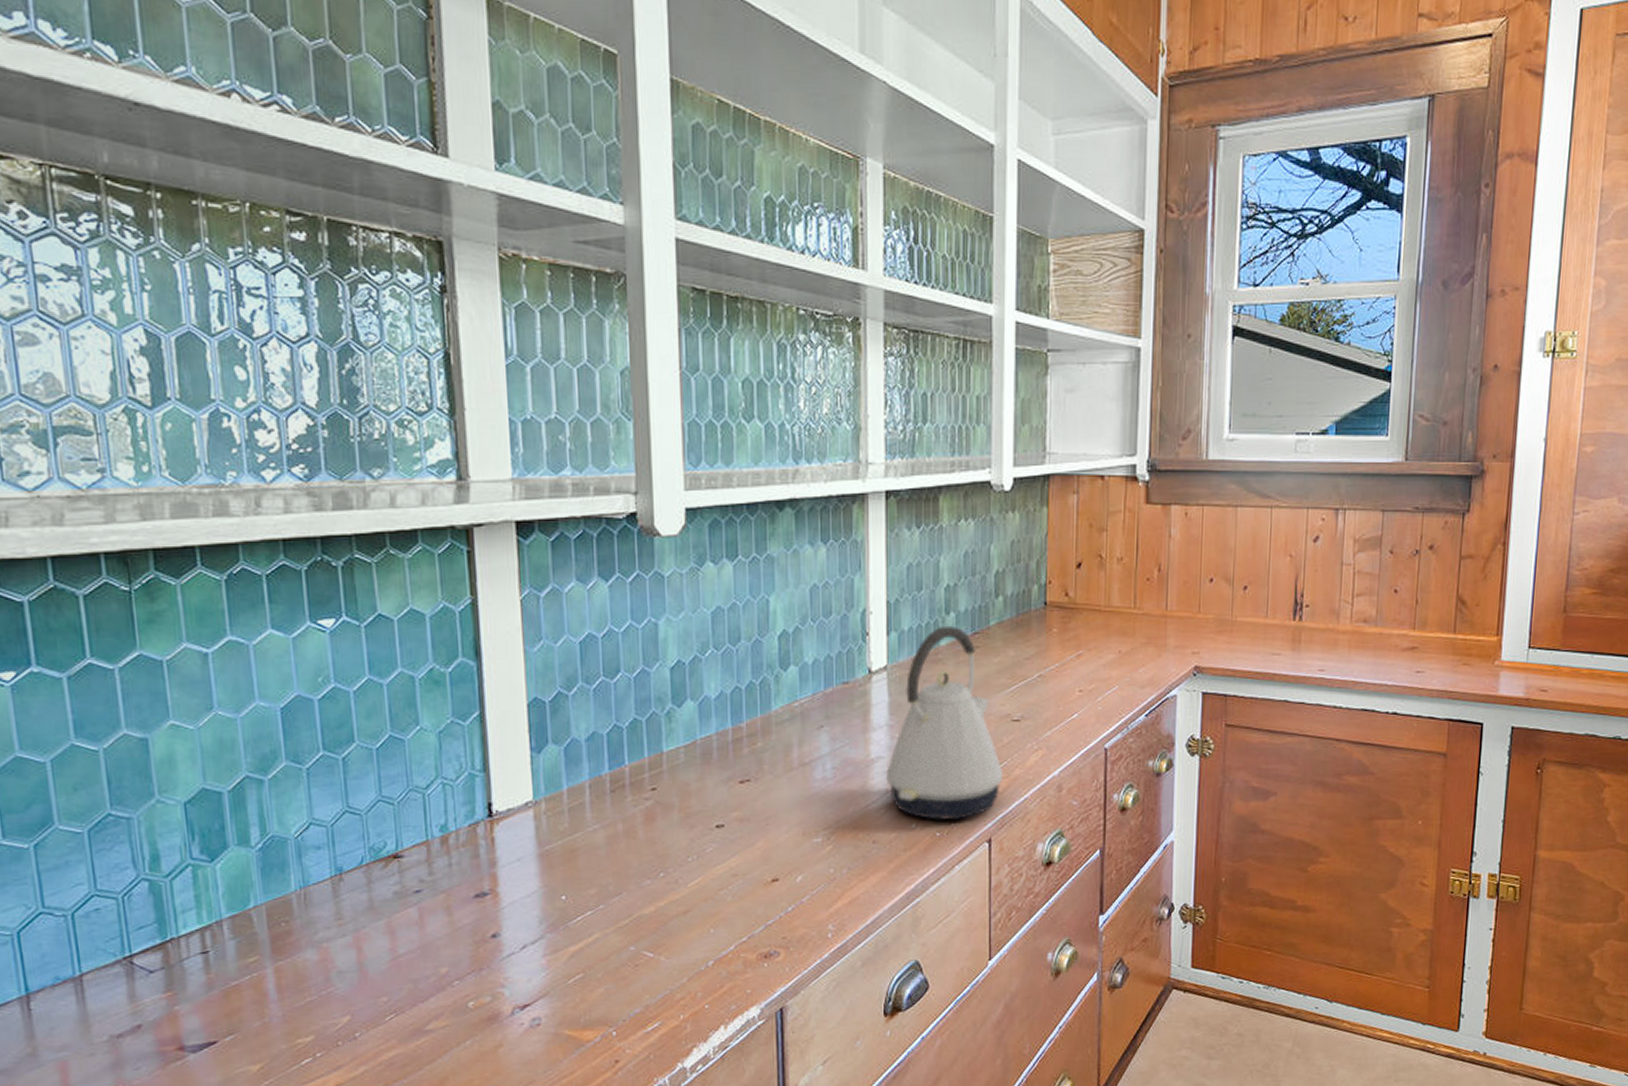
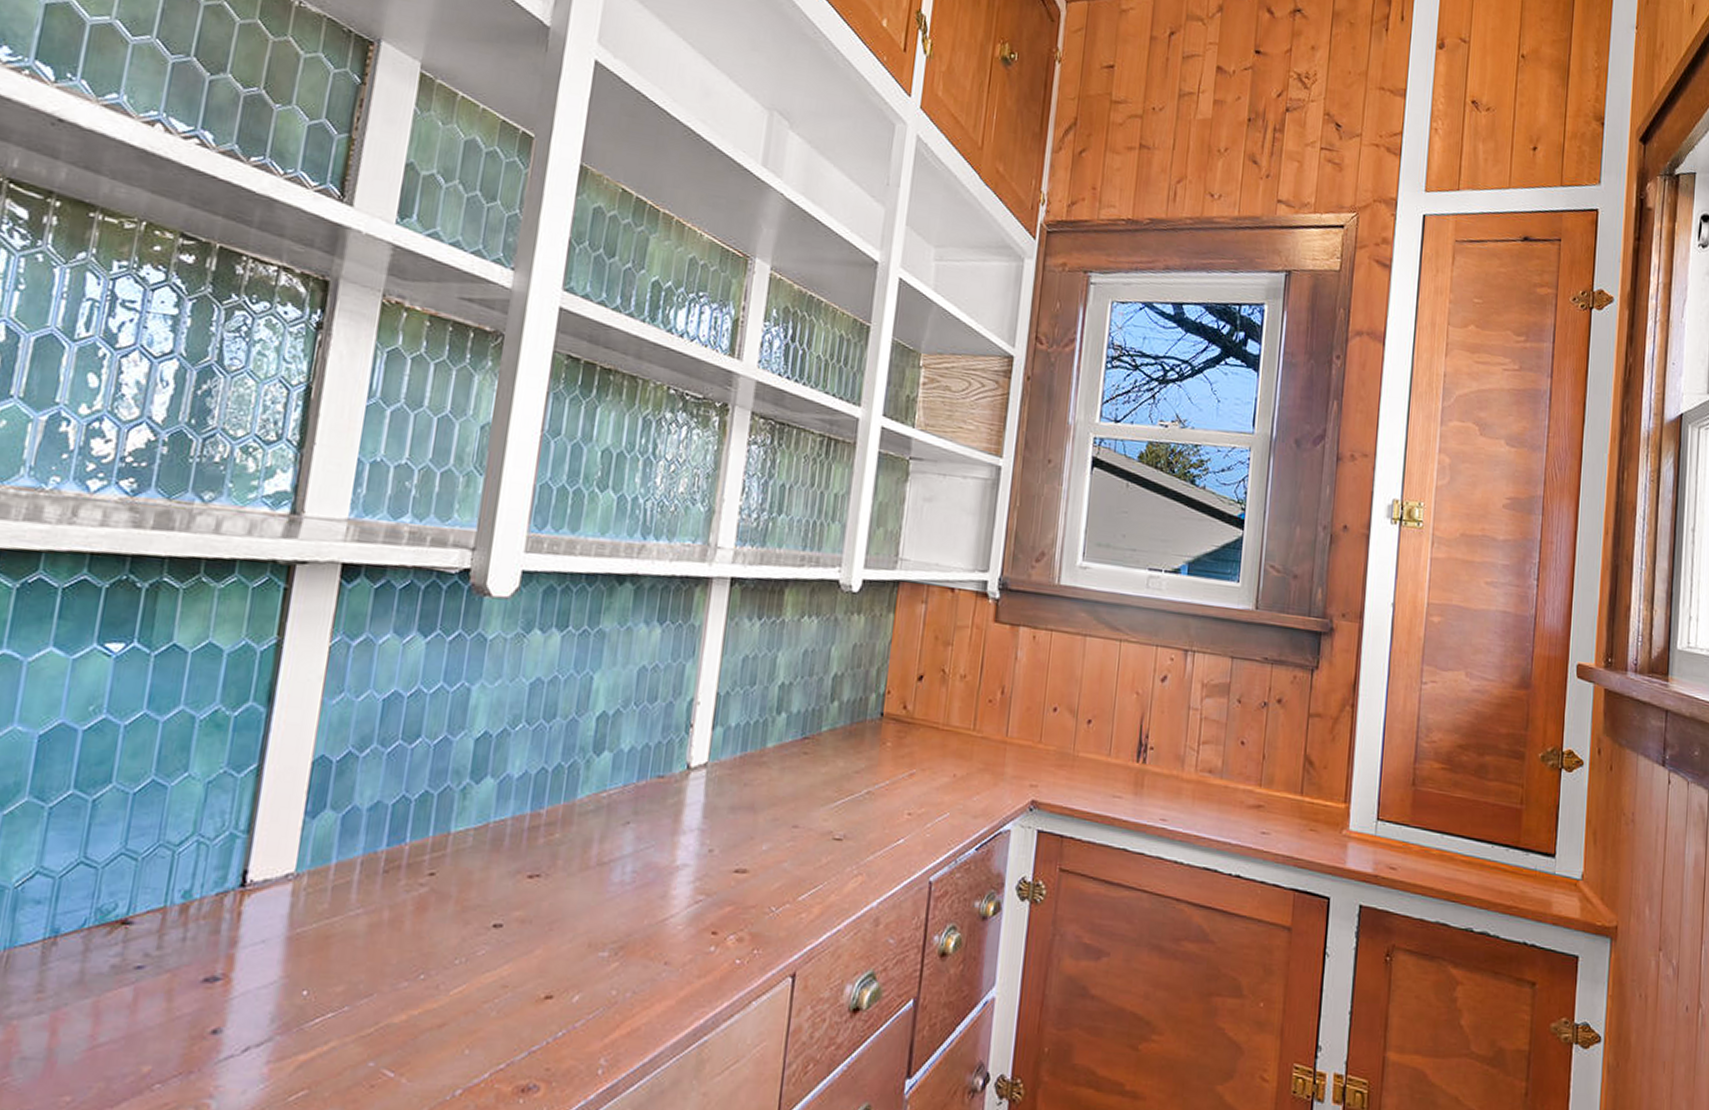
kettle: present [886,625,1002,821] -> none [689,726,817,948]

